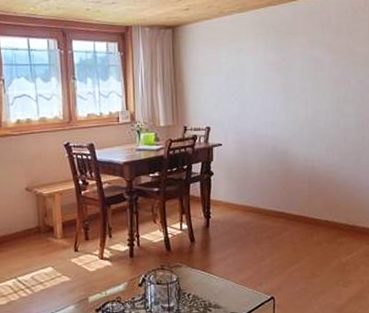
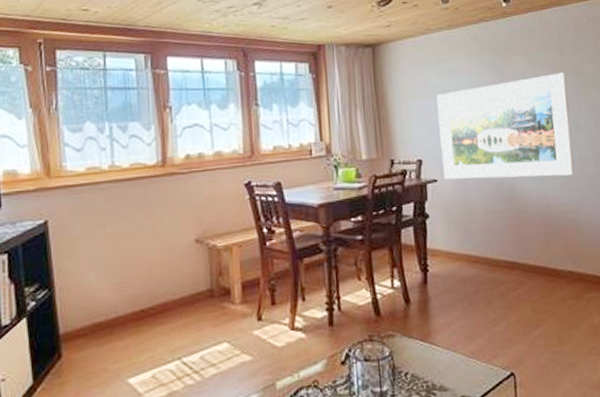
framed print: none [225,52,340,144] -> present [436,72,575,180]

